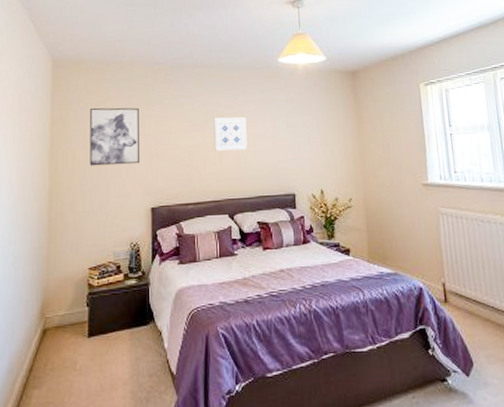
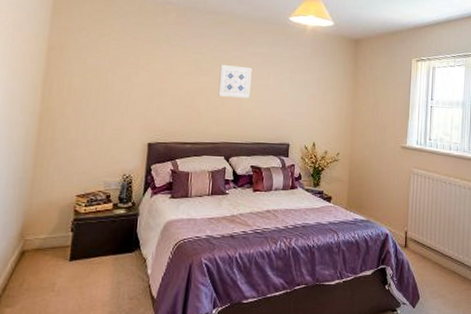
wall art: present [90,107,139,166] -> none [87,37,145,100]

